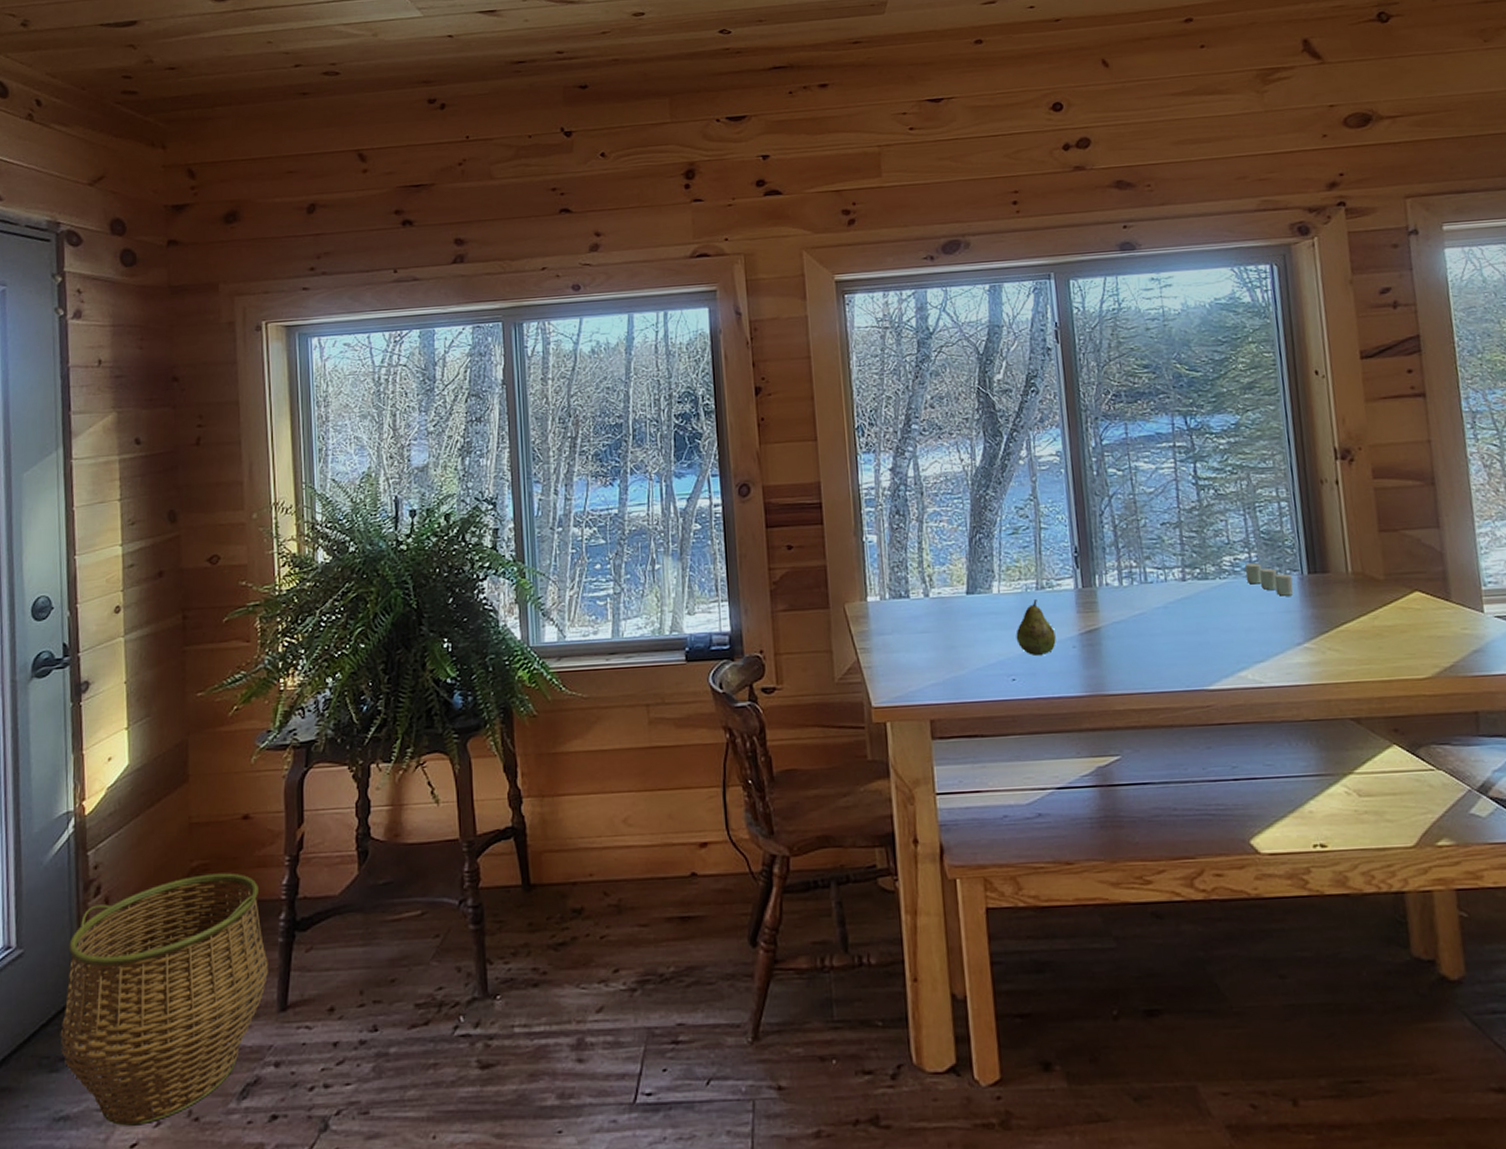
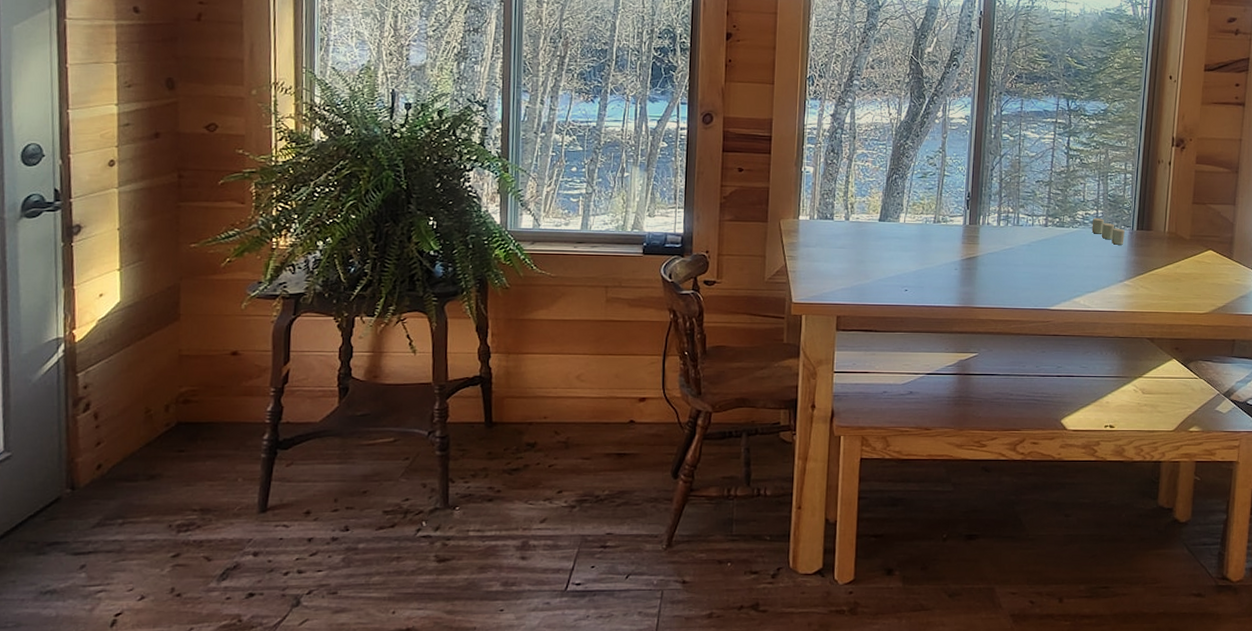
basket: present [60,873,268,1126] -> none [47,398,251,599]
fruit: present [1016,600,1056,656] -> none [913,230,943,274]

